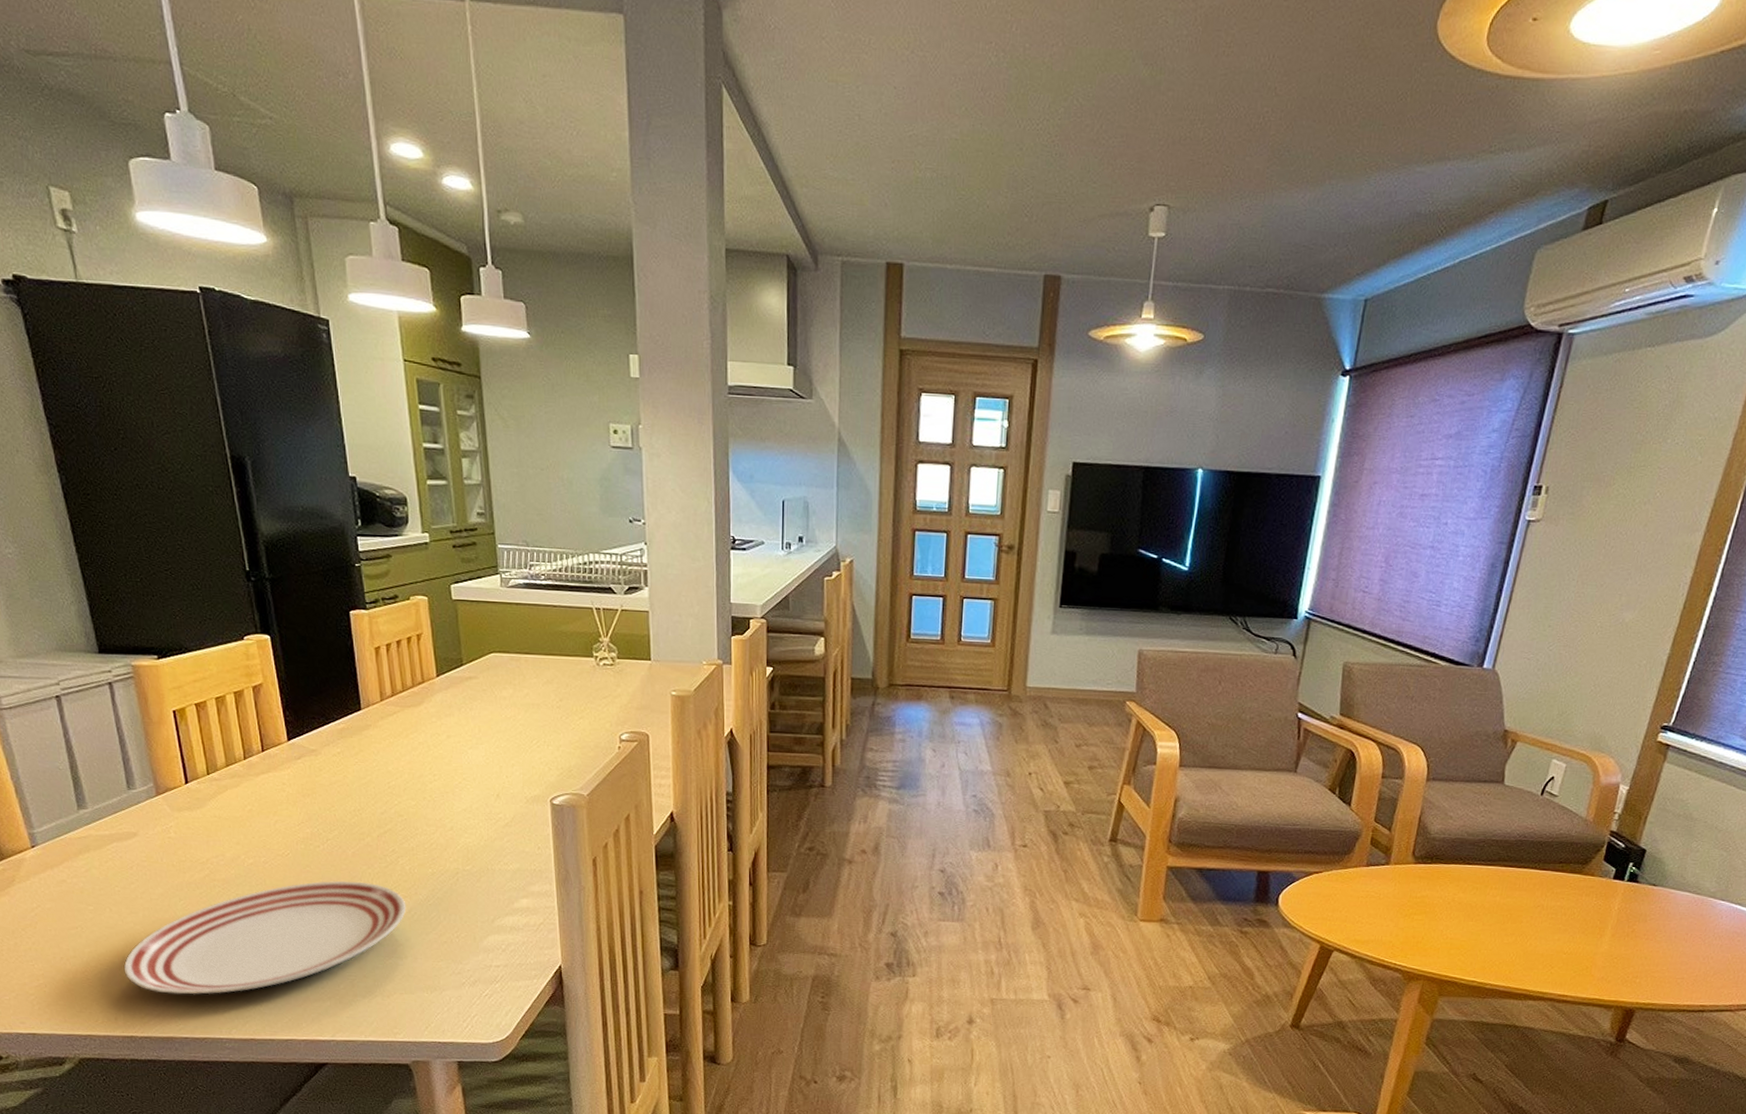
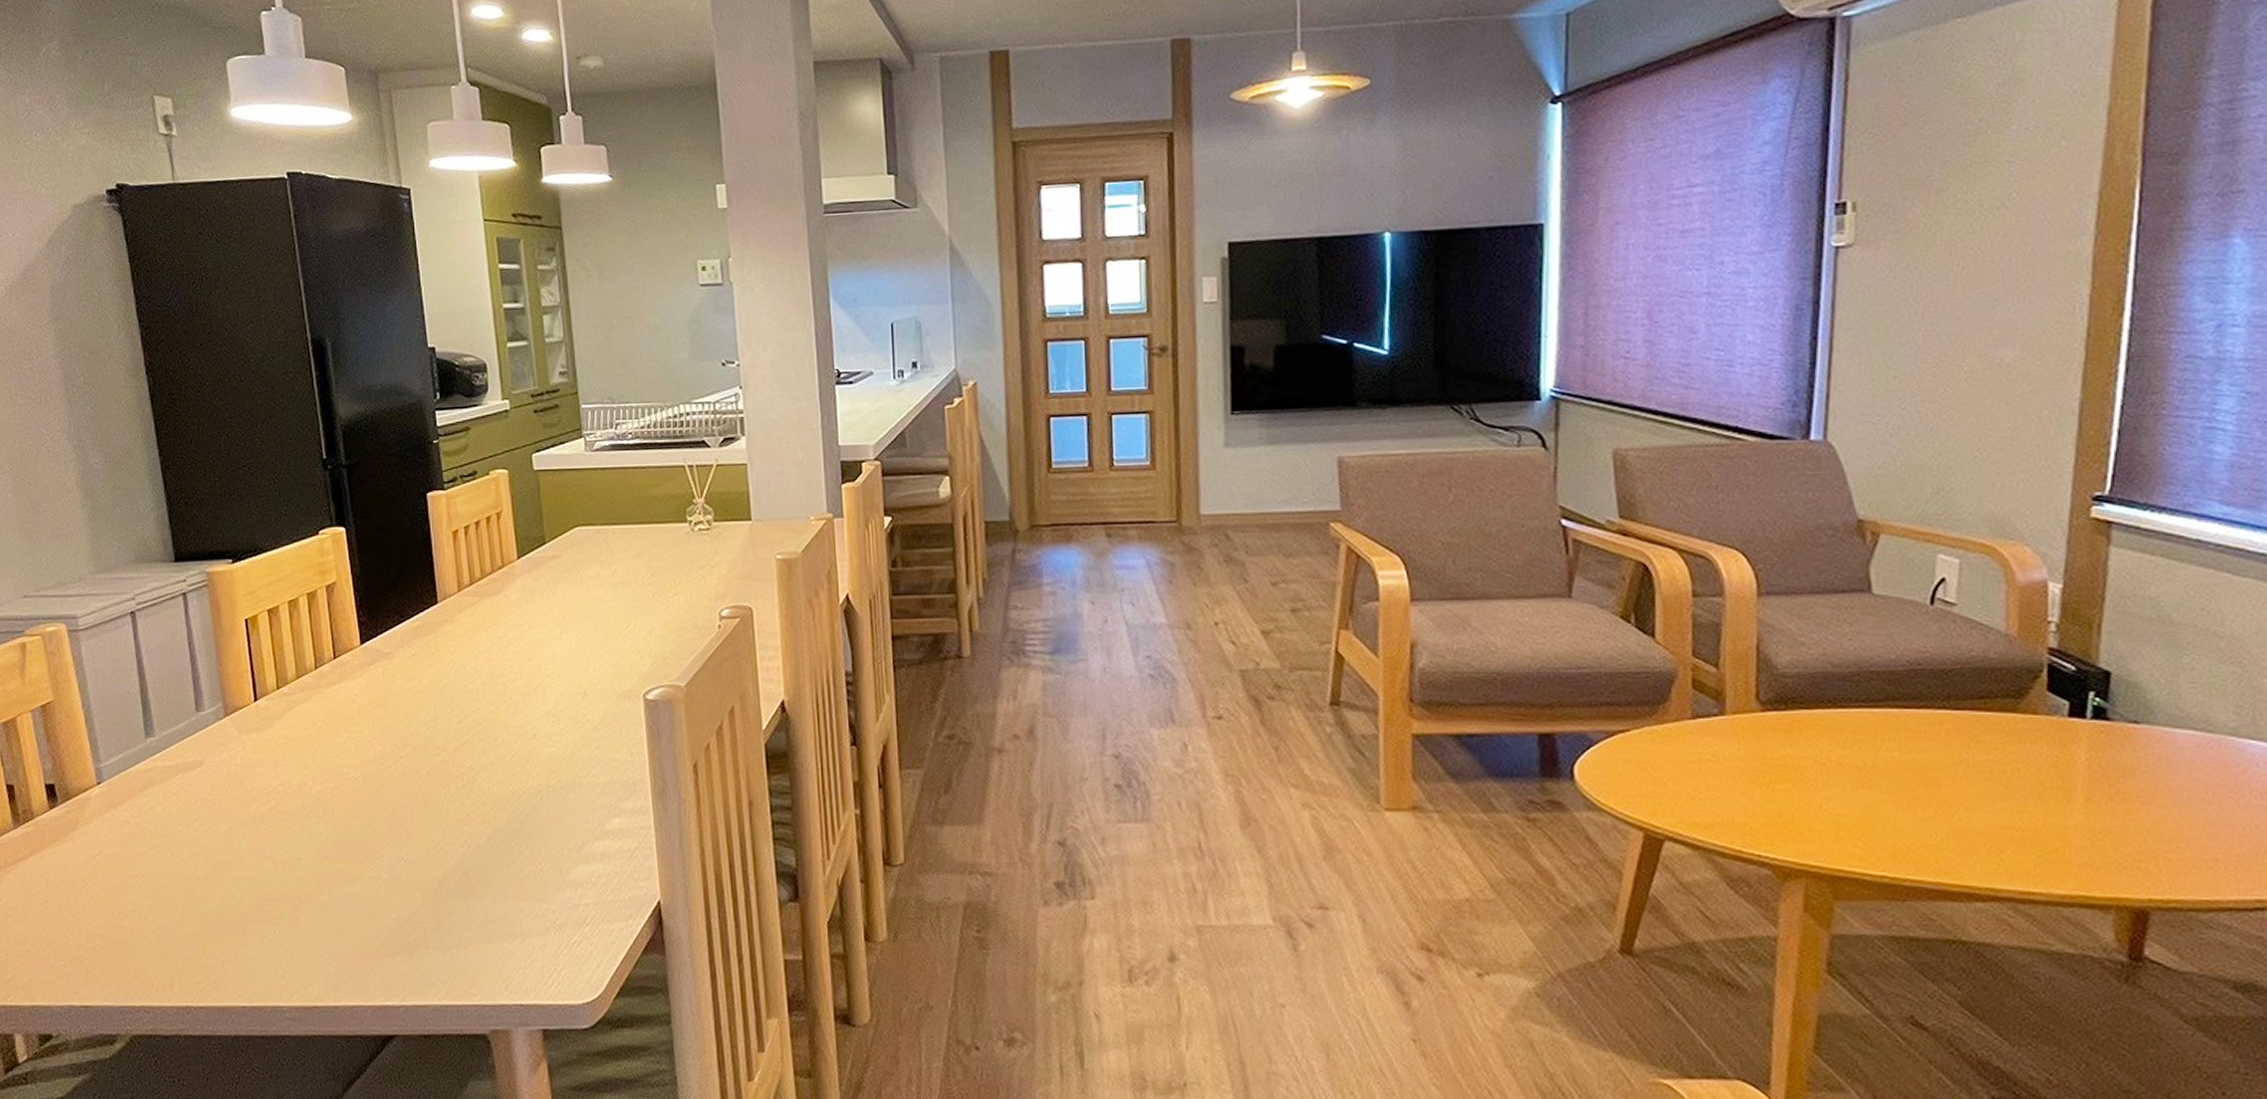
dinner plate: present [123,880,407,995] -> none [182,806,485,953]

